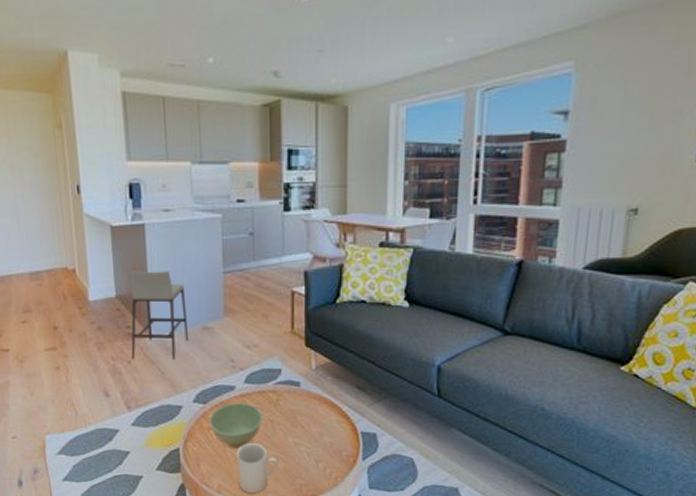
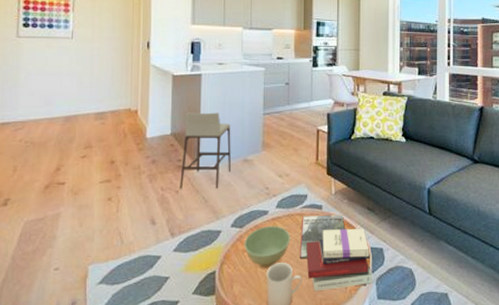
magazine: none [274,393,329,440] -> present [299,215,345,258]
books: none [282,409,363,476] -> present [306,228,373,292]

